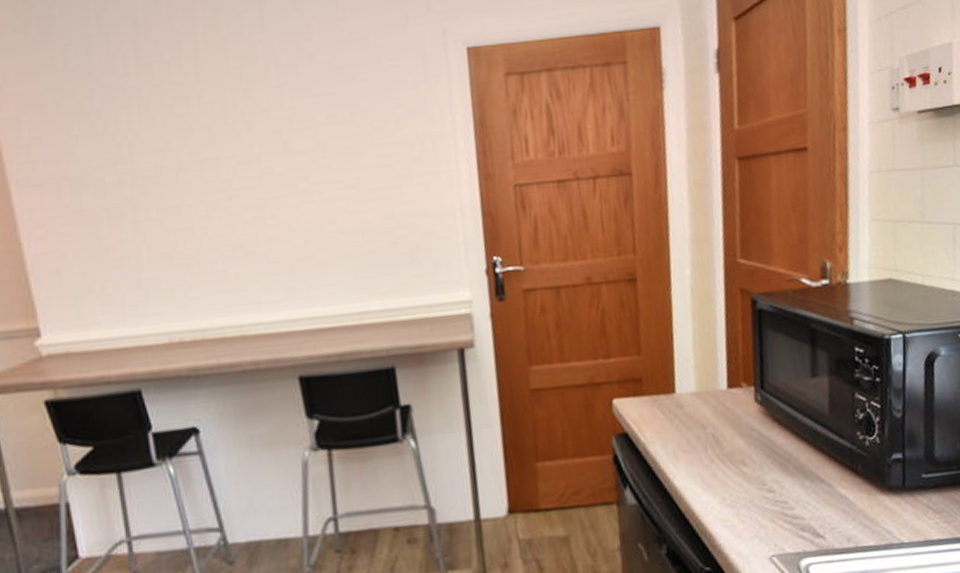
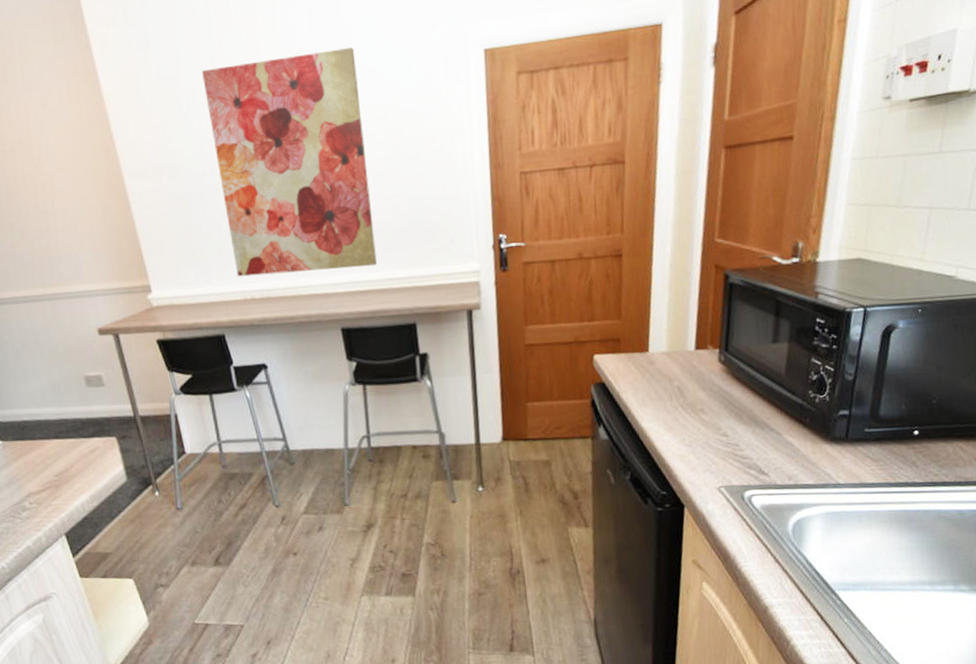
wall art: none [122,41,344,315] -> present [202,47,377,277]

